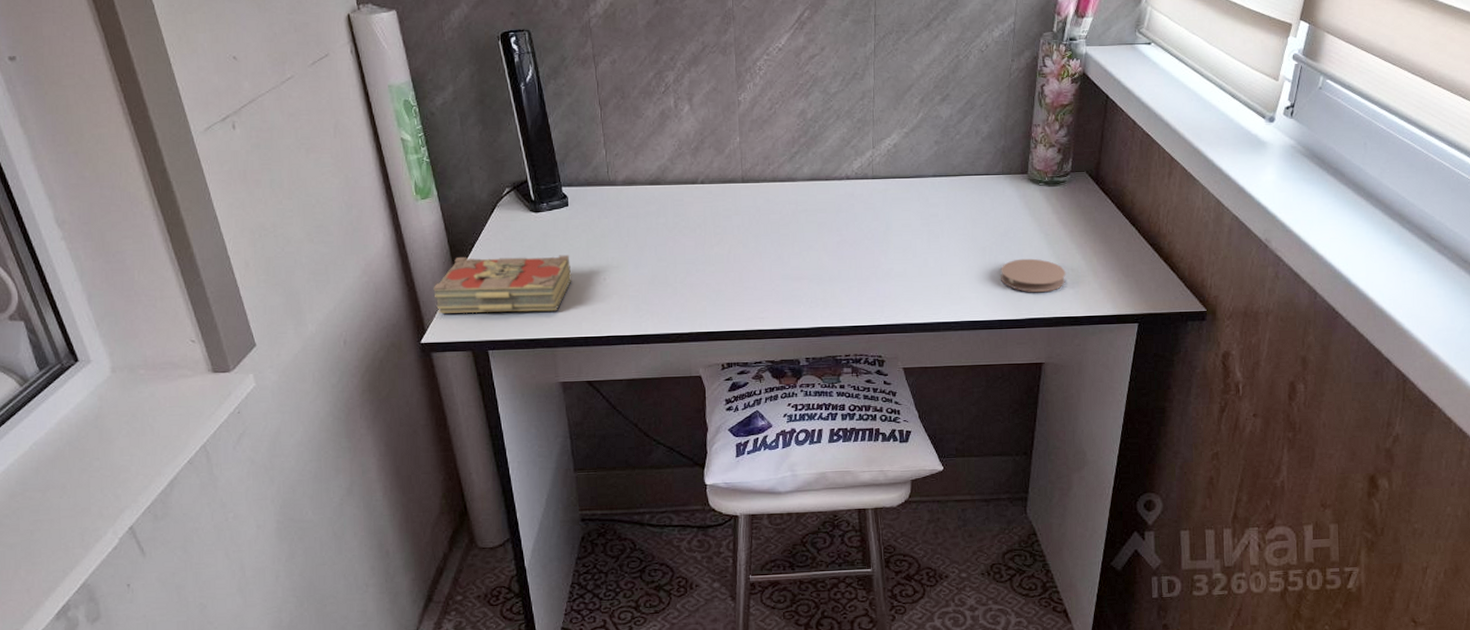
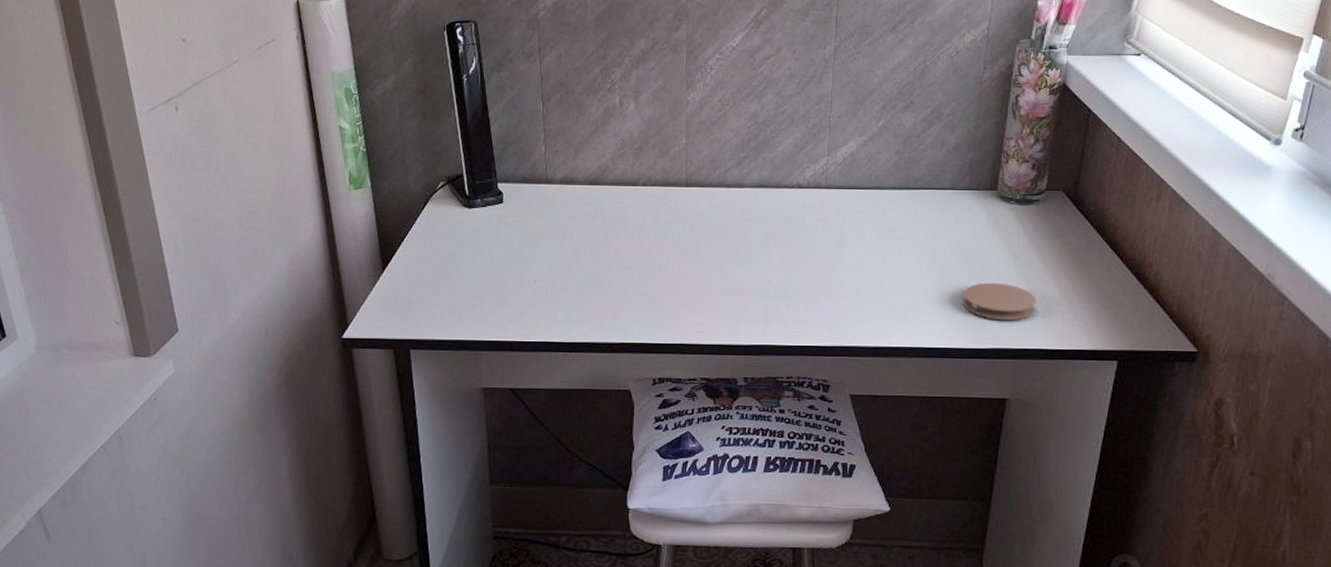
book: present [433,255,572,314] -> none [359,251,502,312]

